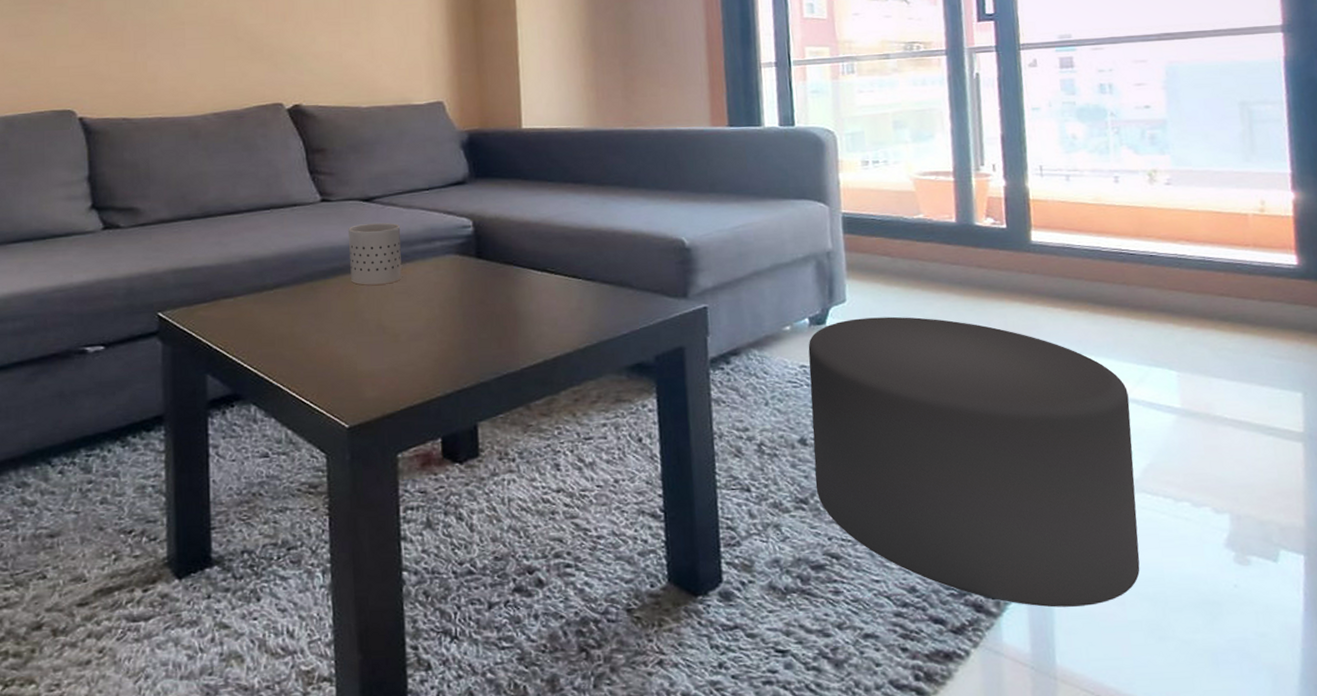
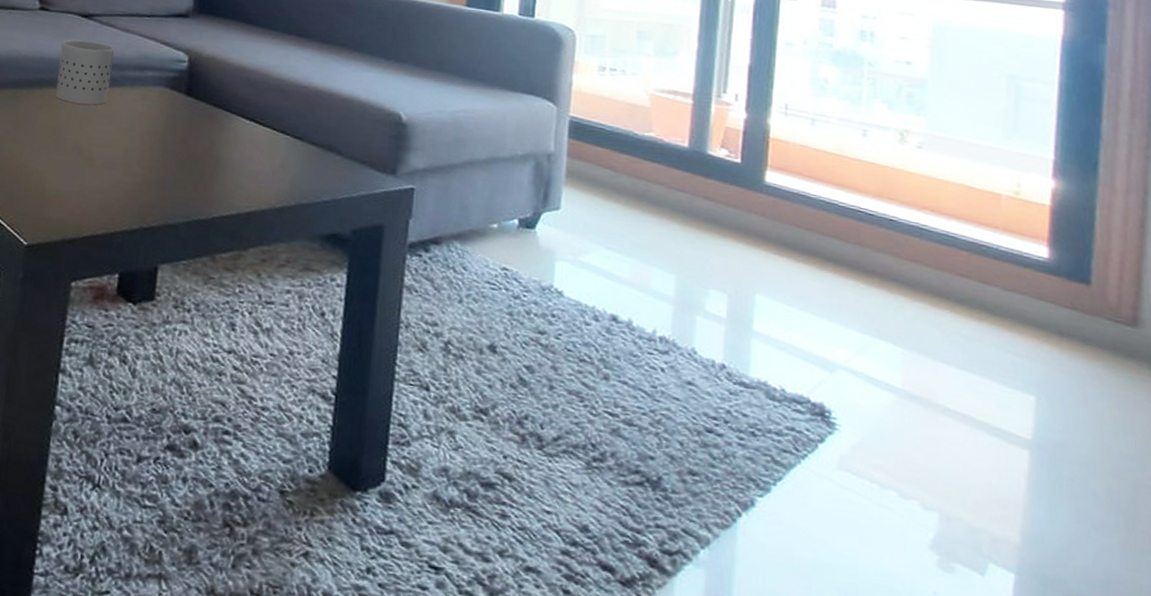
pouf: present [808,316,1140,608] -> none [498,228,846,584]

